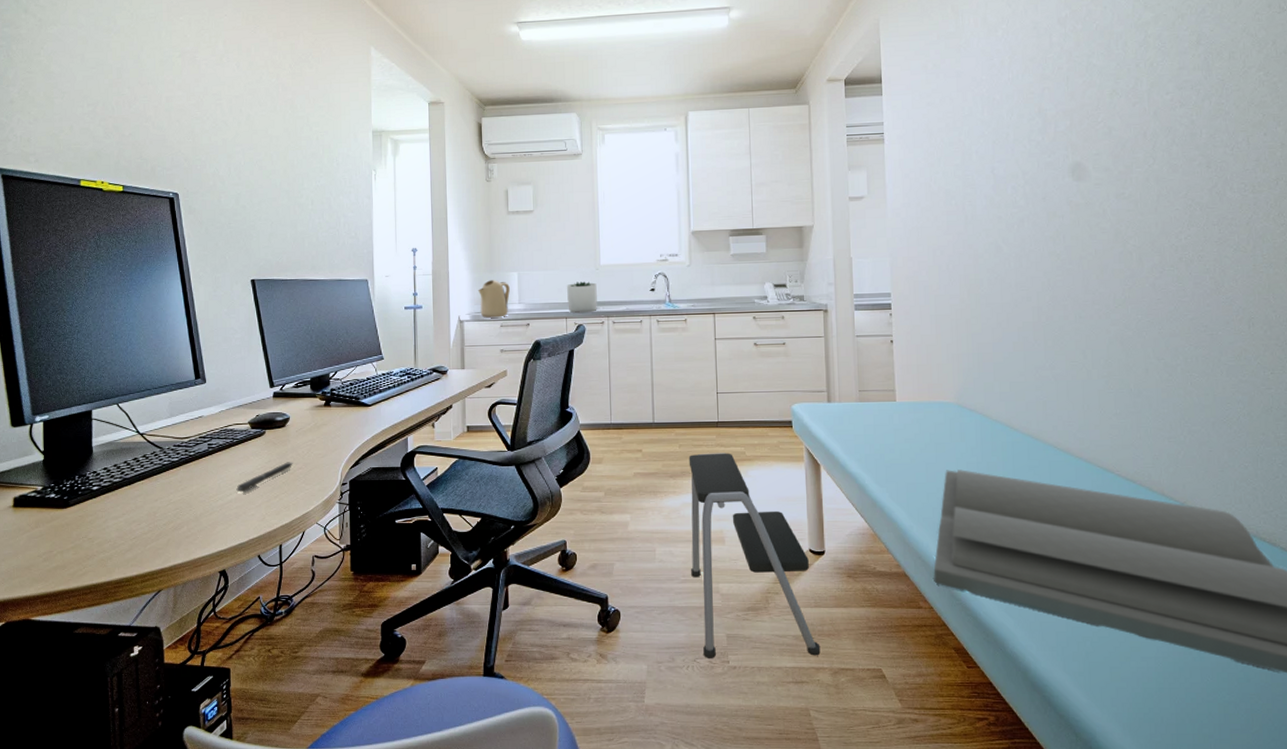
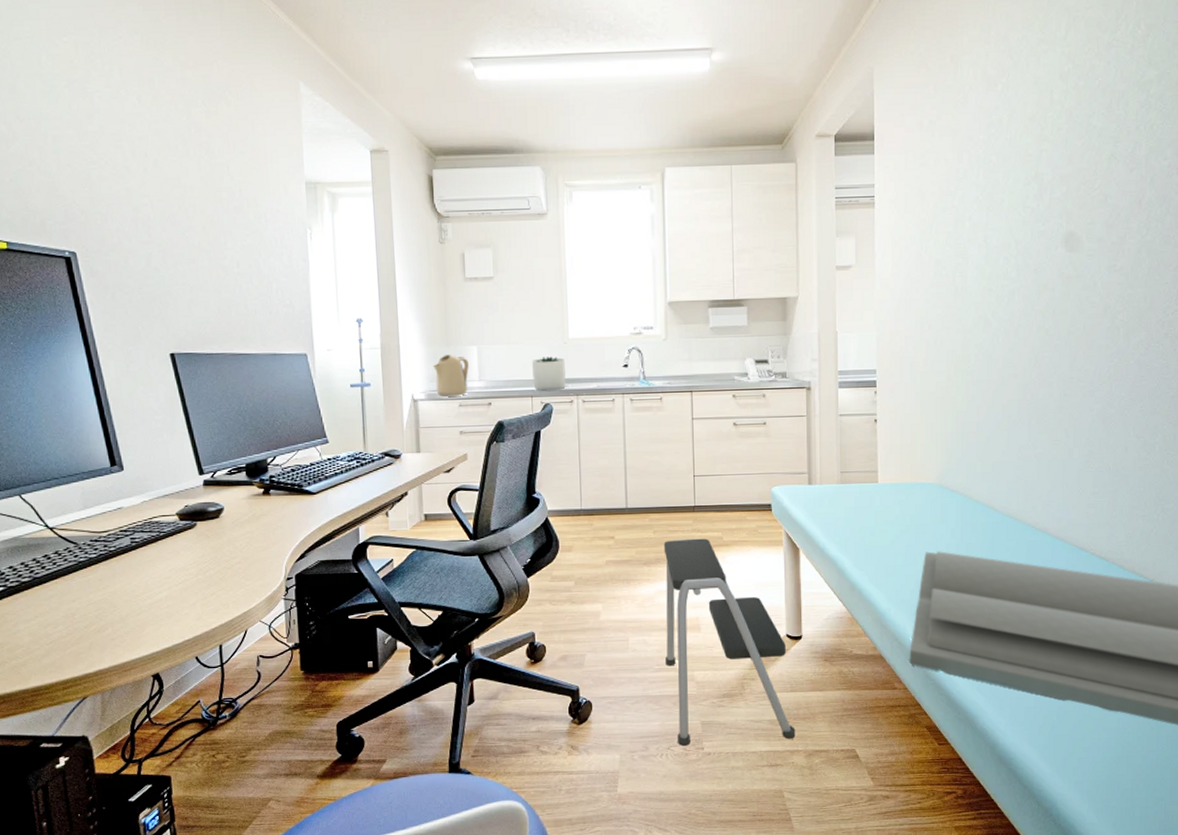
pen: present [236,462,293,493] -> none [166,556,231,590]

